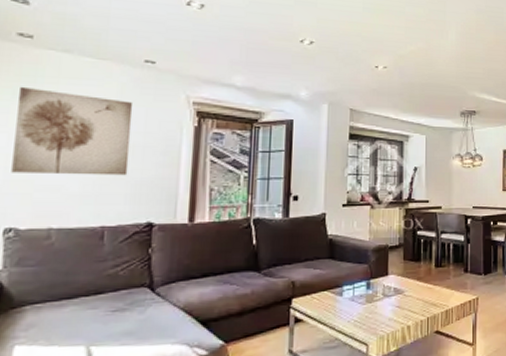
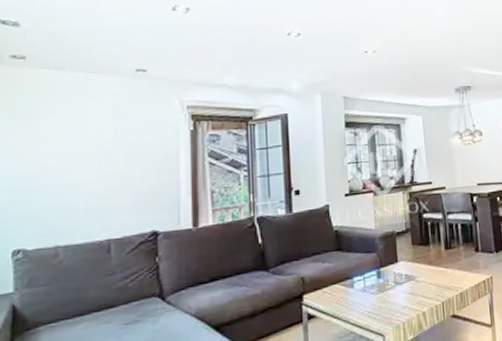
wall art: present [11,86,133,176] -> none [15,107,129,194]

